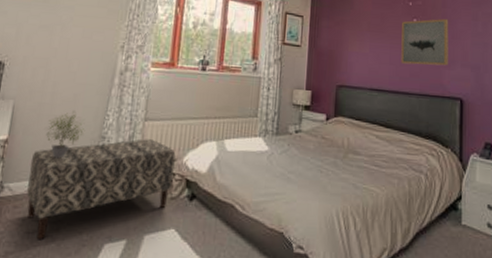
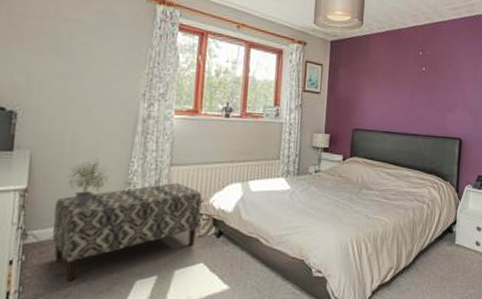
wall art: present [401,18,449,66] -> none [410,67,453,110]

